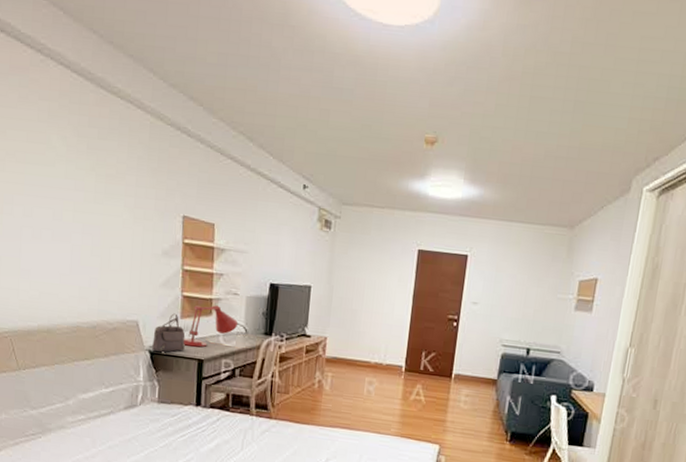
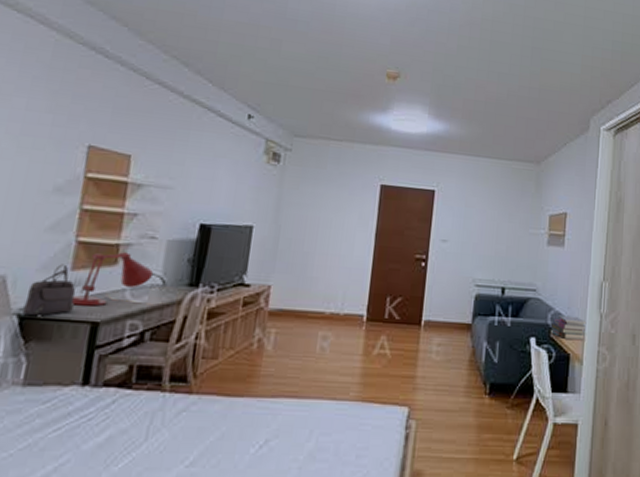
books: none [572,377,608,401] -> present [551,315,587,340]

